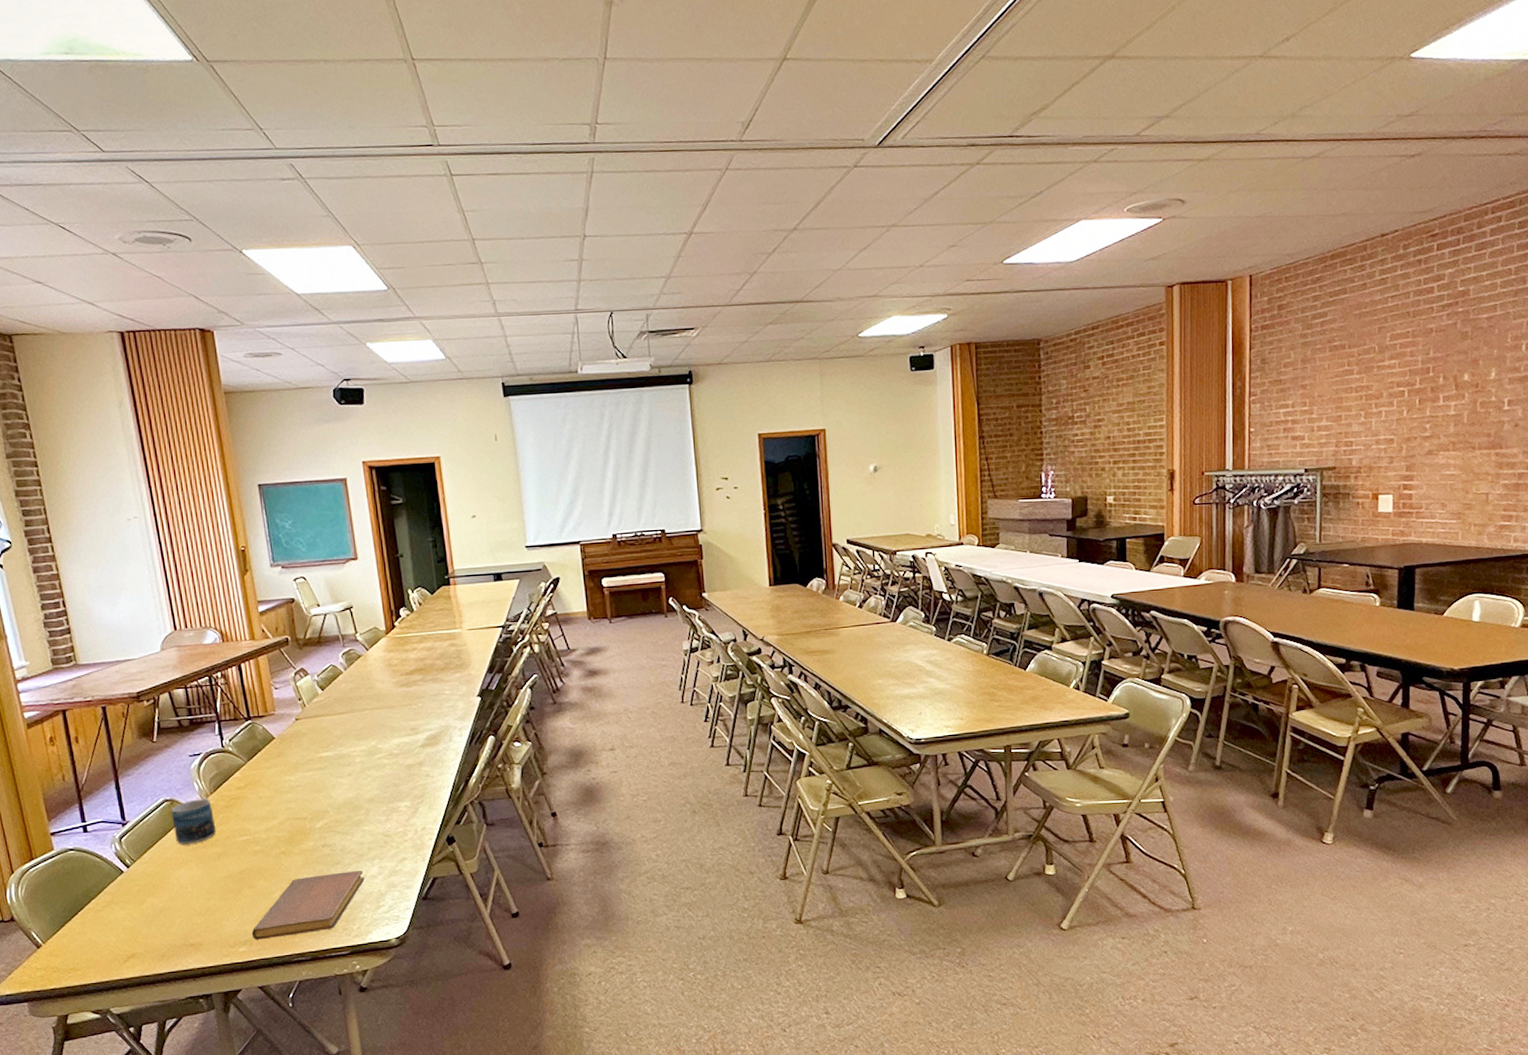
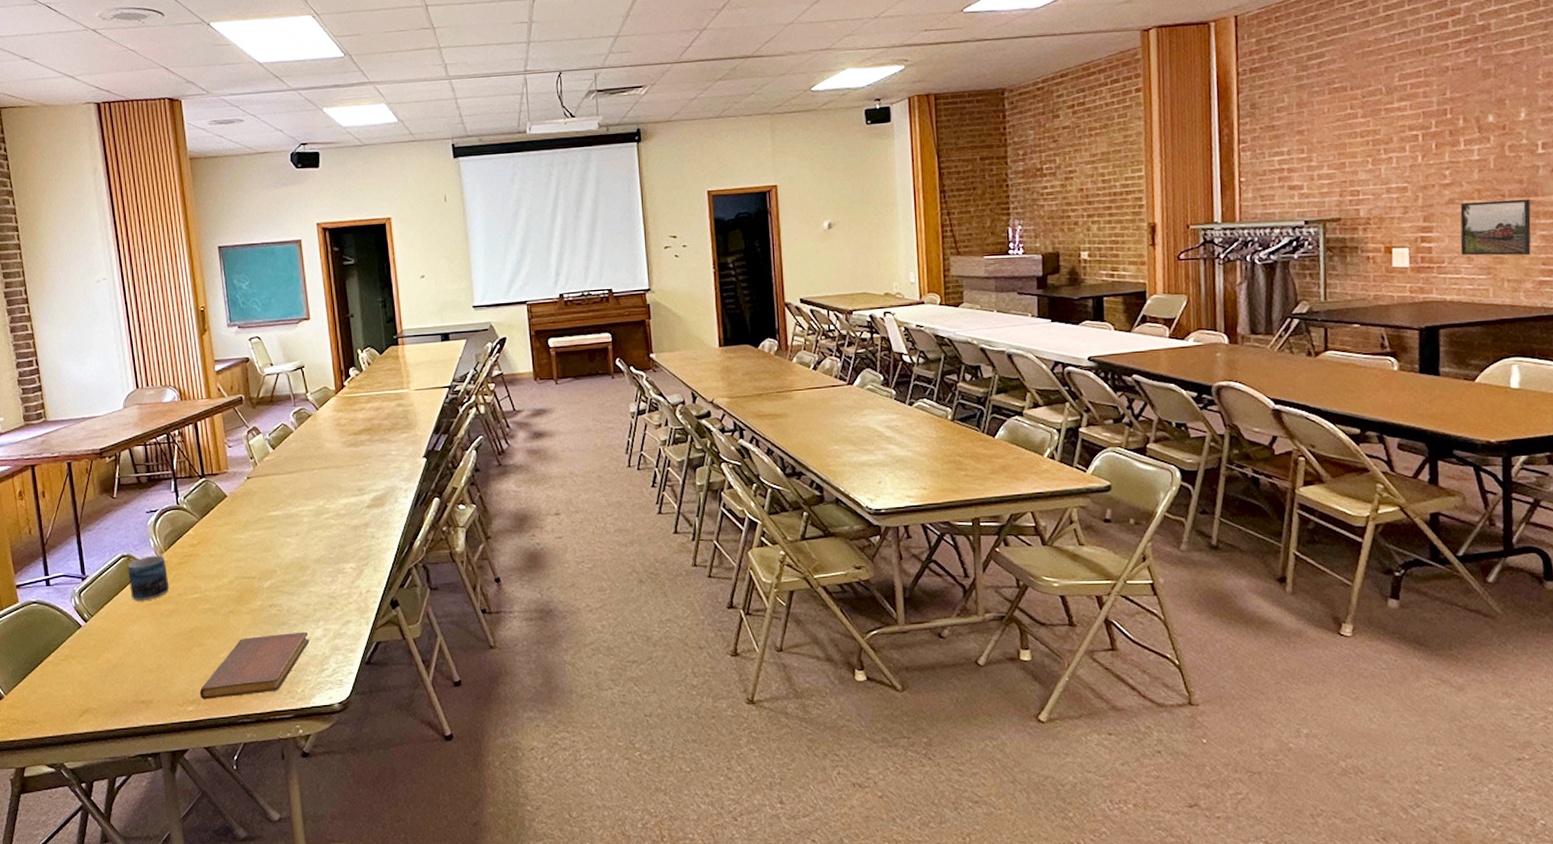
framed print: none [1436,451,1496,503] -> present [1460,199,1531,256]

